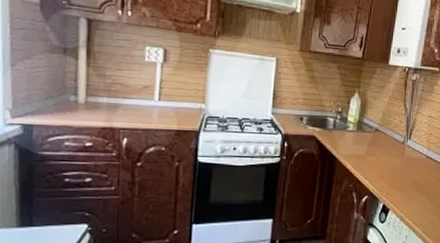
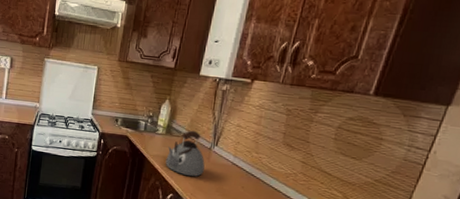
kettle: none [358,124,399,175] -> present [165,130,205,177]

